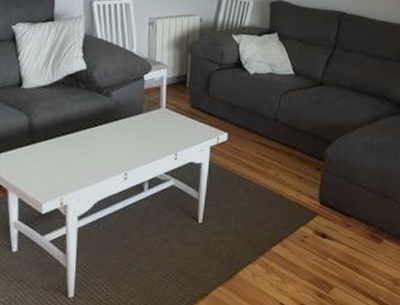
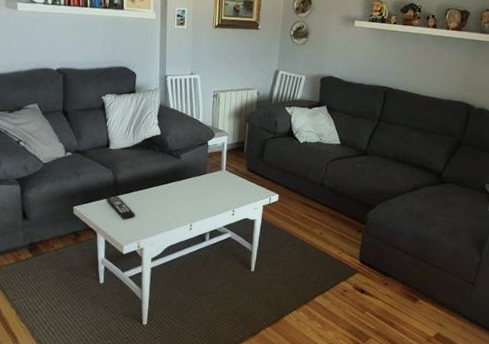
remote control: none [19,144,57,172] -> present [106,195,135,219]

